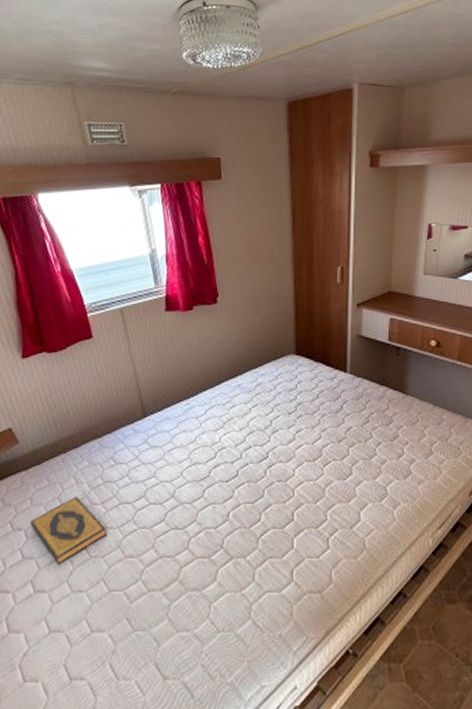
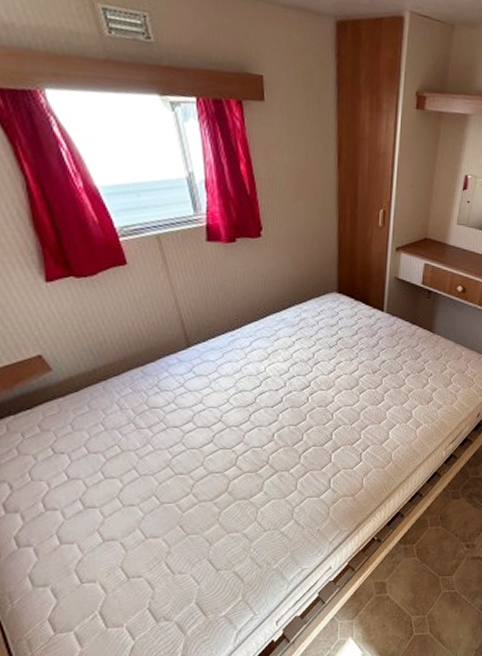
hardback book: present [29,496,108,565] -> none [72,422,157,483]

